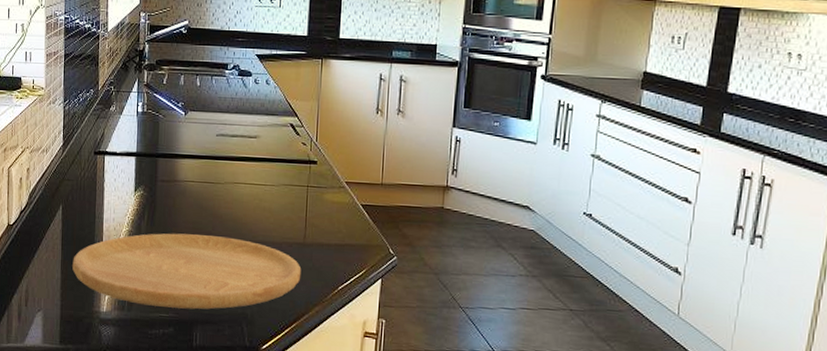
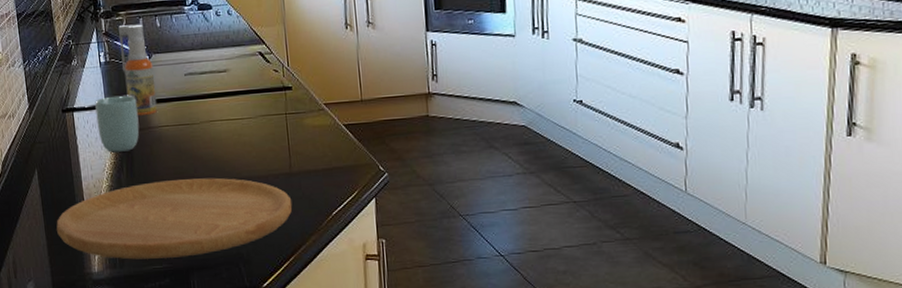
cup: none [126,145,167,200] -> present [95,95,139,153]
spray bottle: none [158,80,188,168] -> present [118,24,158,116]

